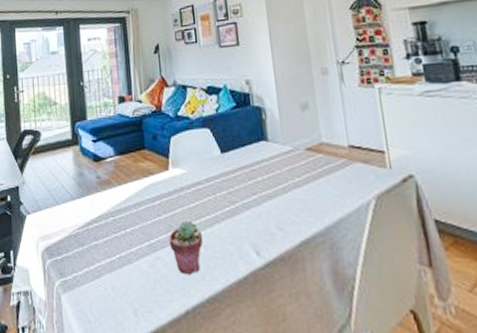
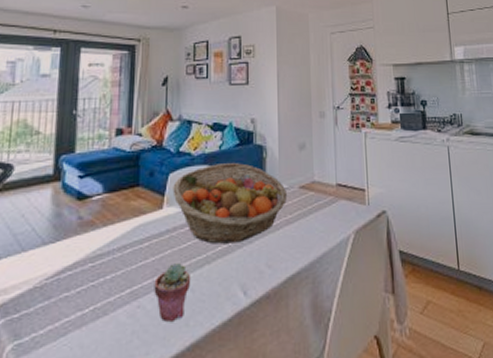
fruit basket: none [175,125,293,205] -> present [173,163,287,244]

